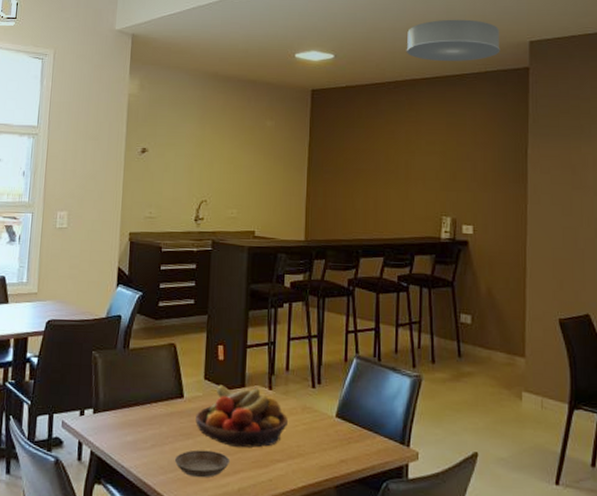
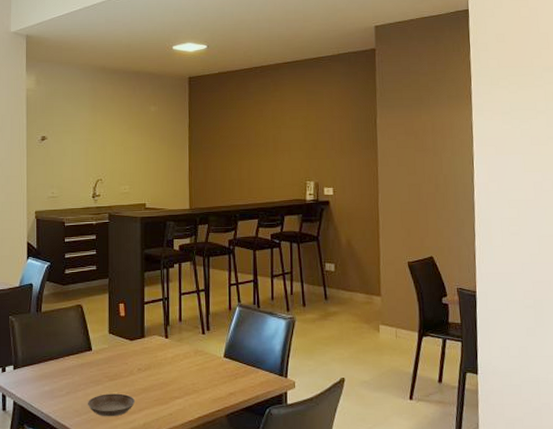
fruit bowl: present [196,385,288,448] -> none [104,337,183,389]
ceiling lamp: present [406,19,500,61] -> none [269,9,350,47]

